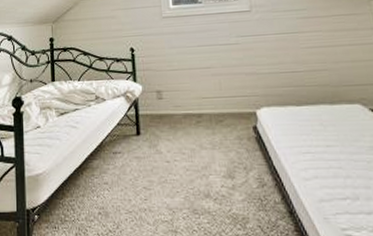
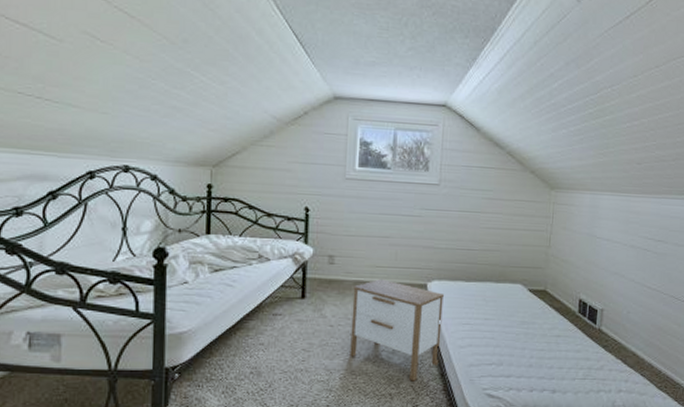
nightstand: none [183,110,284,221] -> present [350,279,445,381]

